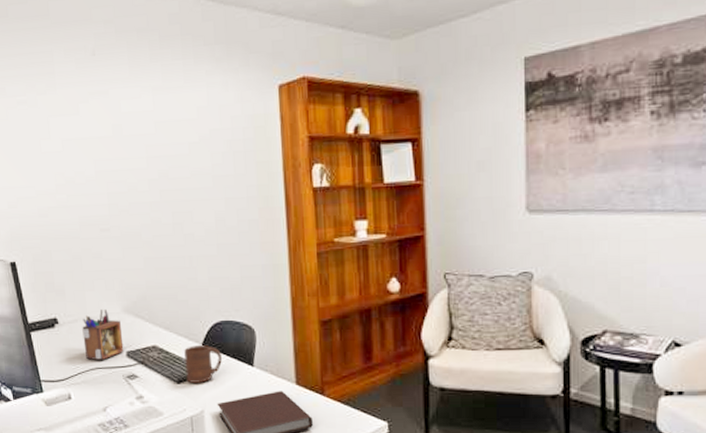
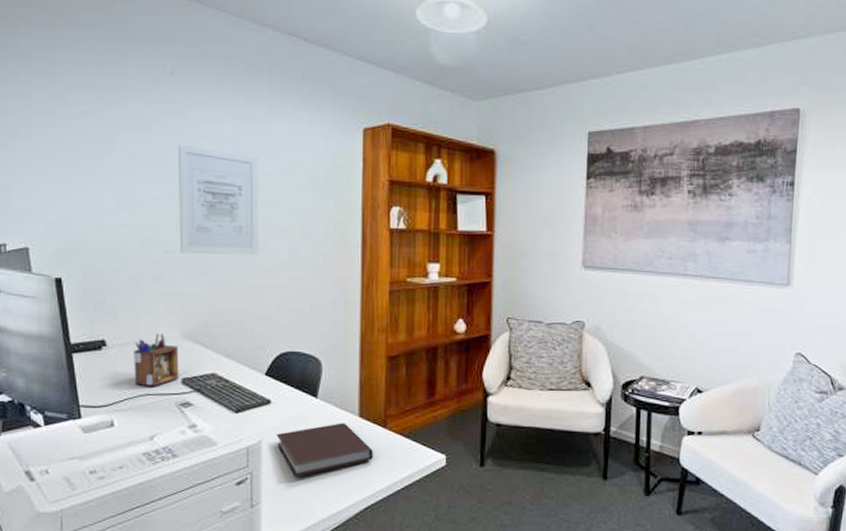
wall art: none [104,123,187,231] -> present [177,144,259,255]
cup: present [184,345,223,383] -> none [245,375,286,413]

